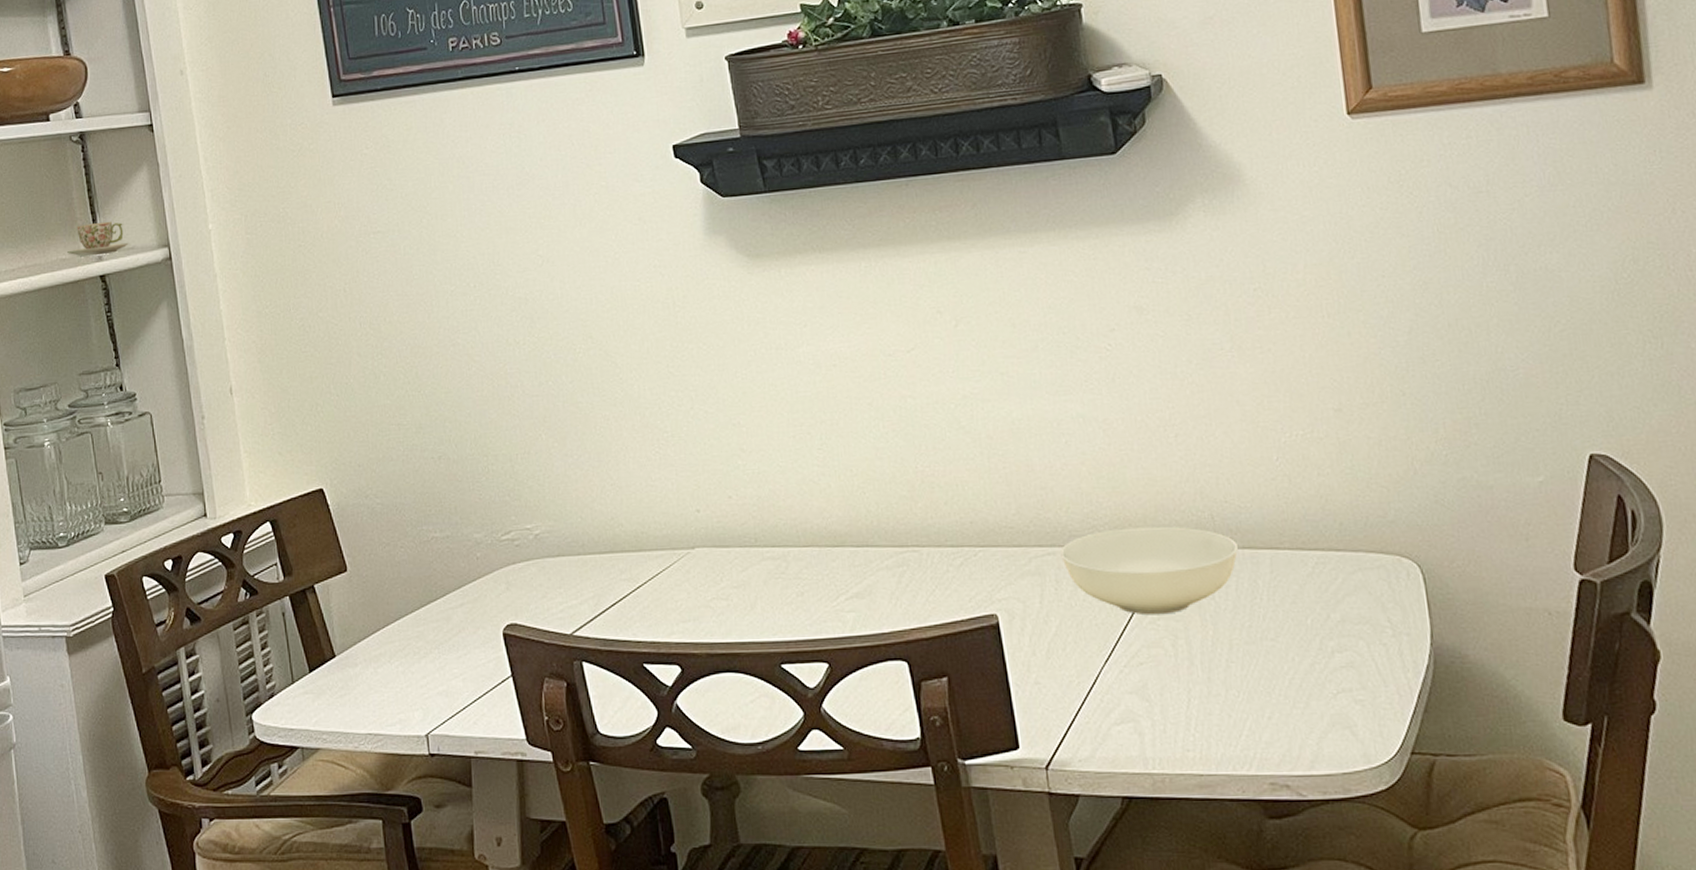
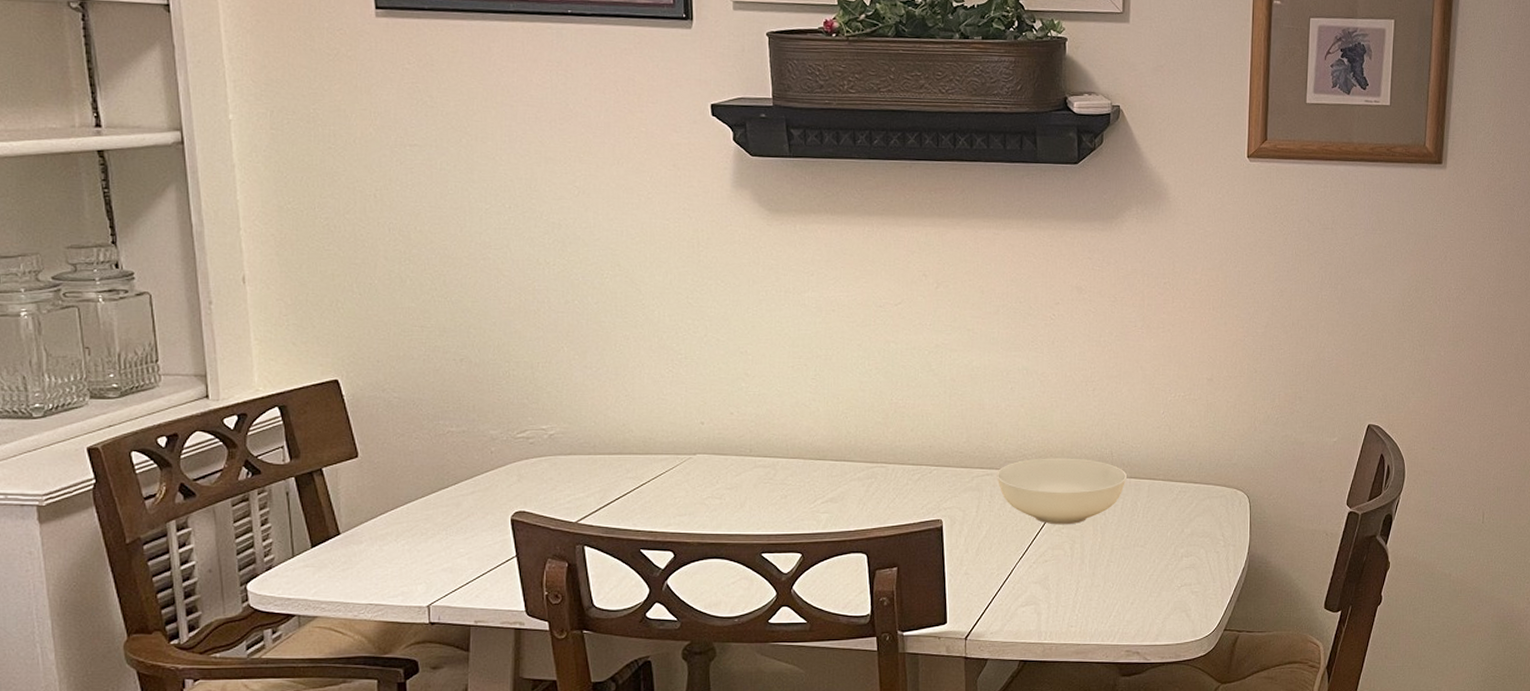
teacup: present [66,221,129,257] -> none [57,95,134,130]

